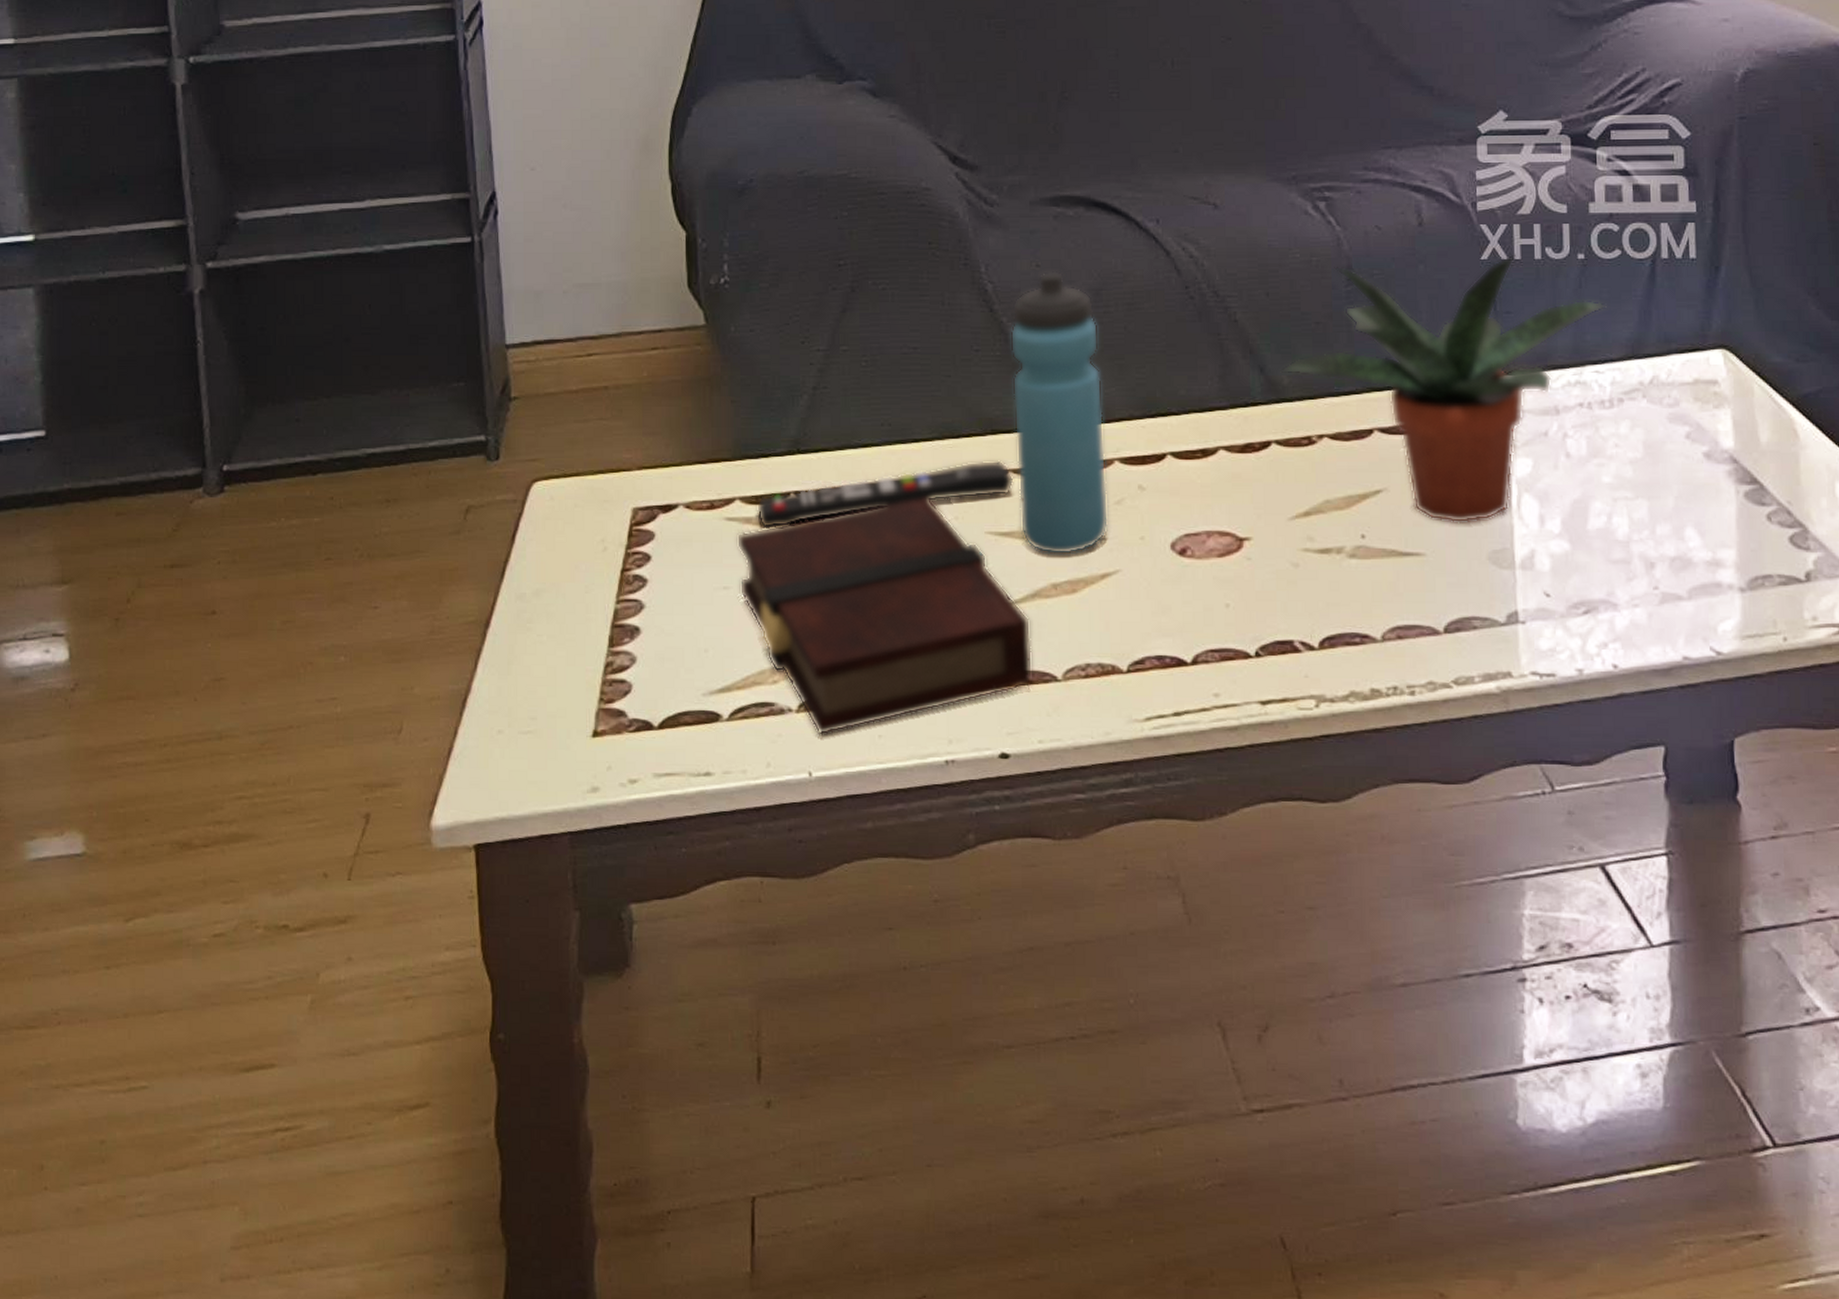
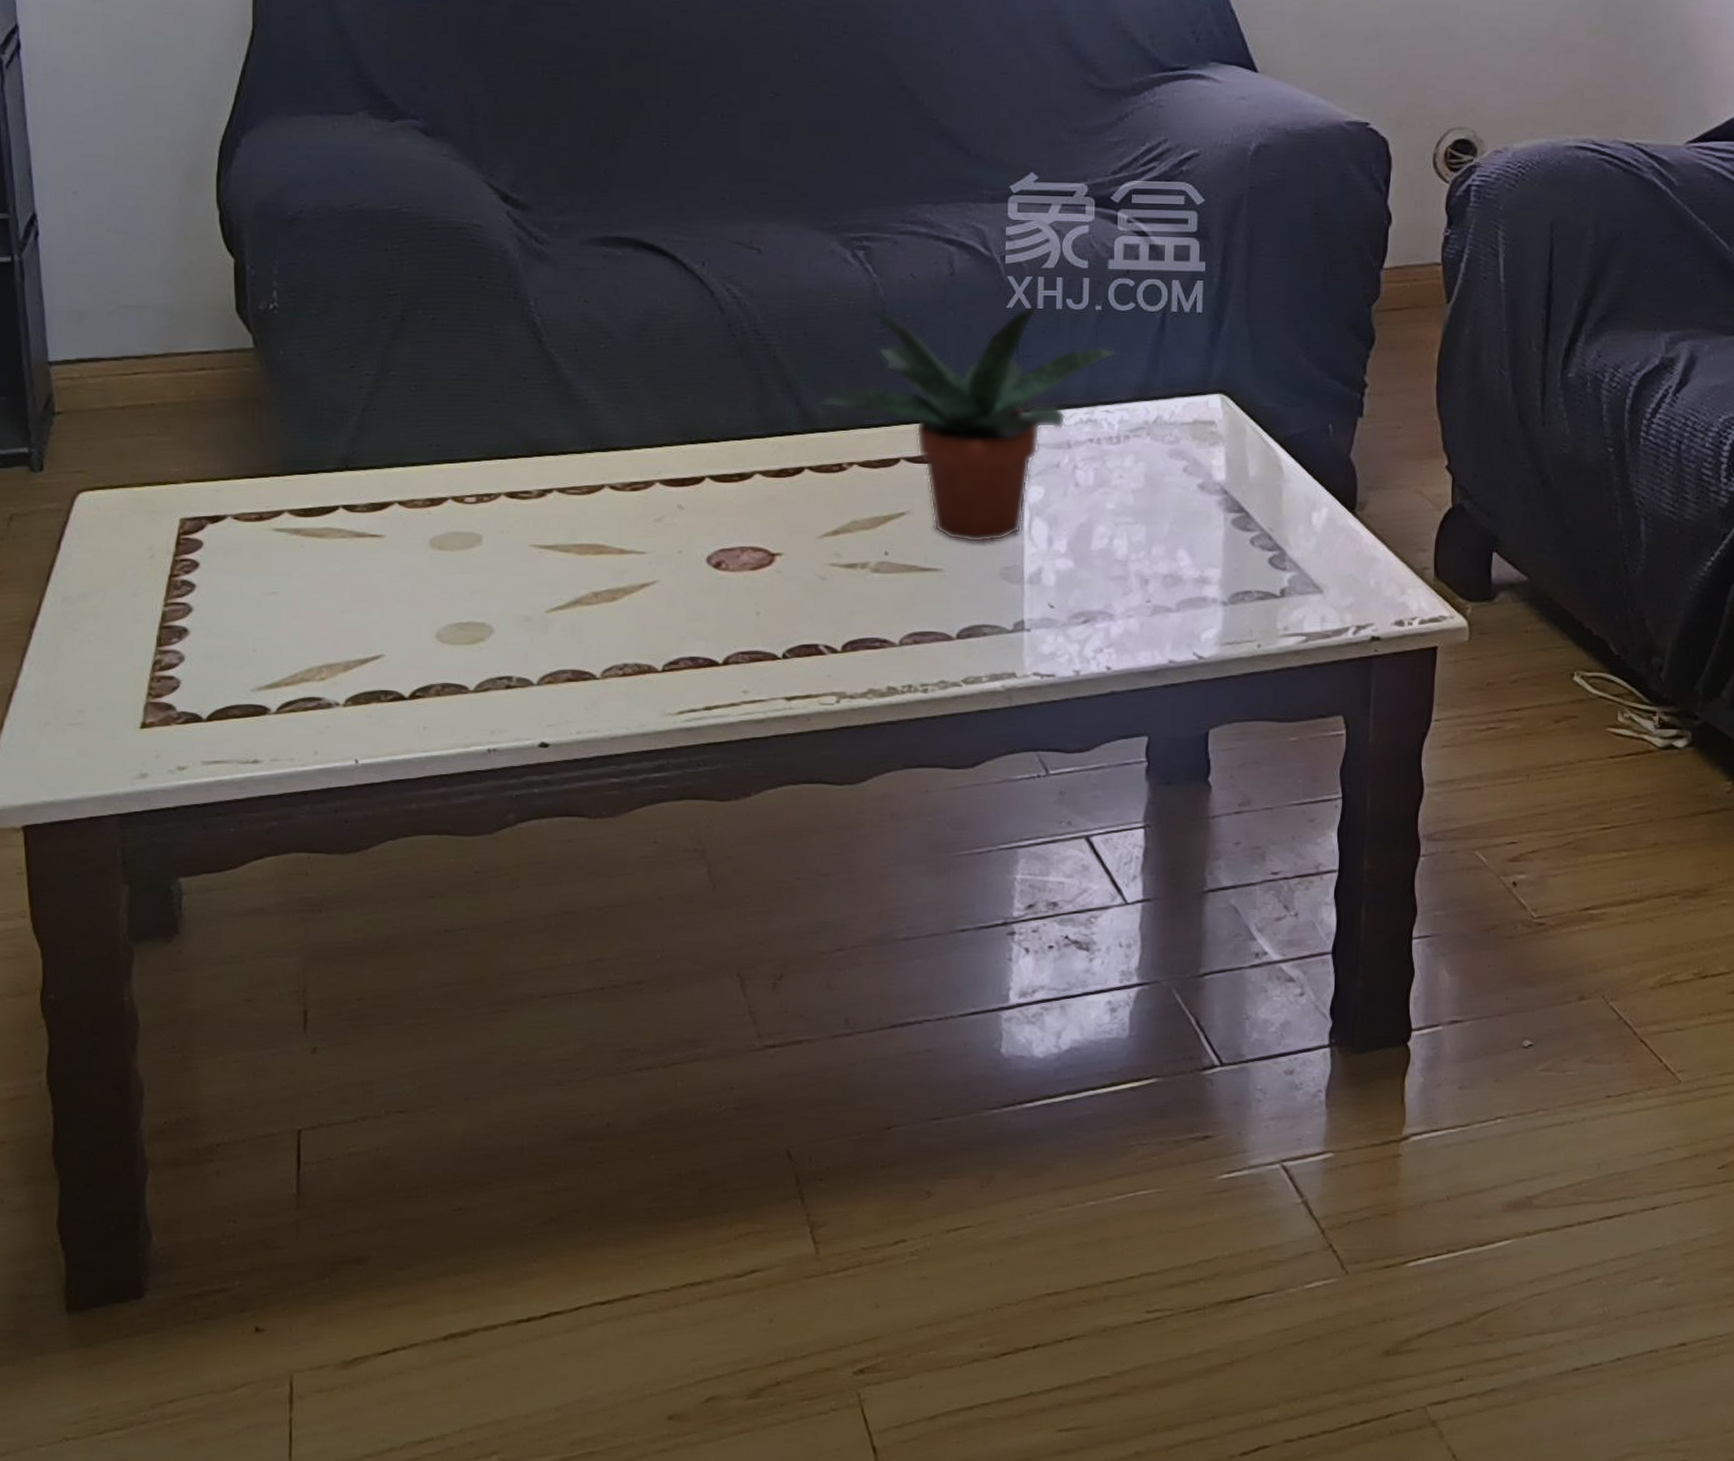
book: present [736,497,1033,735] -> none [285,512,573,727]
remote control: present [756,460,1014,529] -> none [304,479,558,539]
water bottle: present [1010,271,1109,555] -> none [557,307,649,567]

